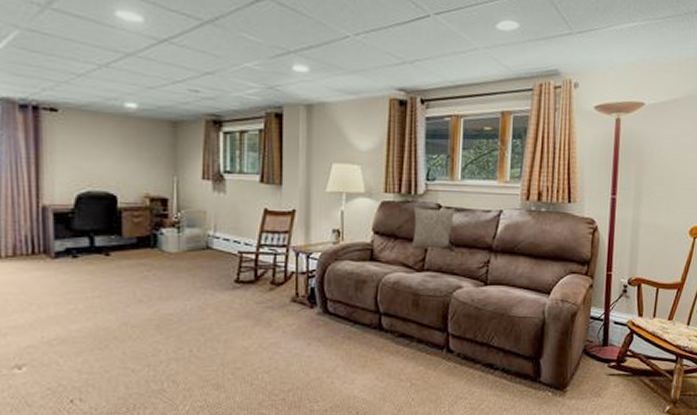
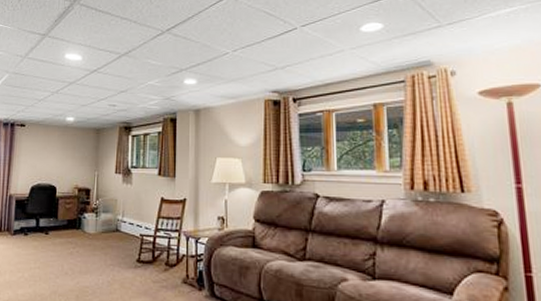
pillow: present [411,206,456,252] -> none [292,196,336,242]

